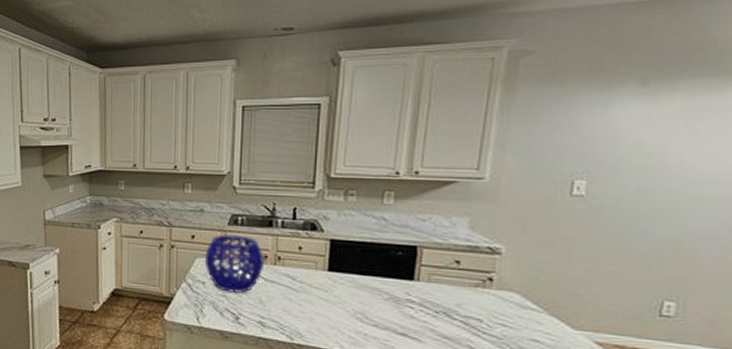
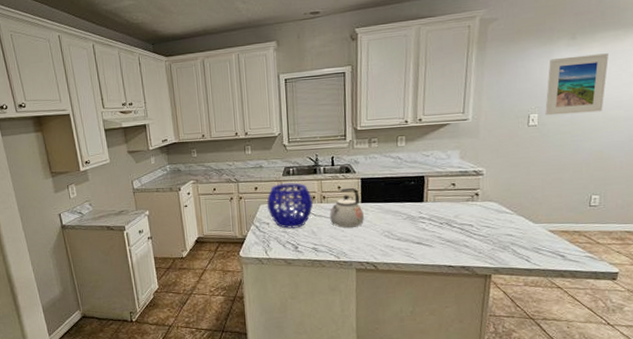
kettle: none [285,250,330,303] -> present [330,187,364,229]
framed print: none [597,108,697,187] -> present [545,53,609,116]

